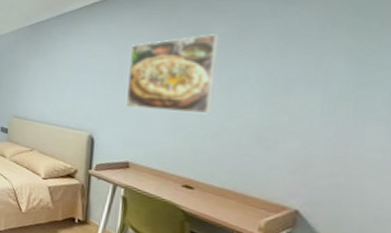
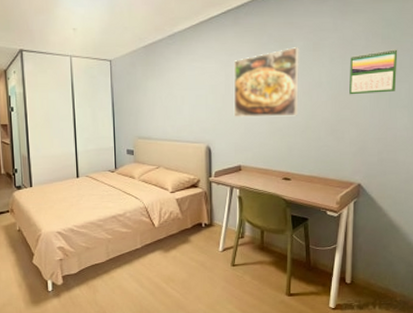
calendar: none [289,43,374,99] -> present [349,49,398,95]

